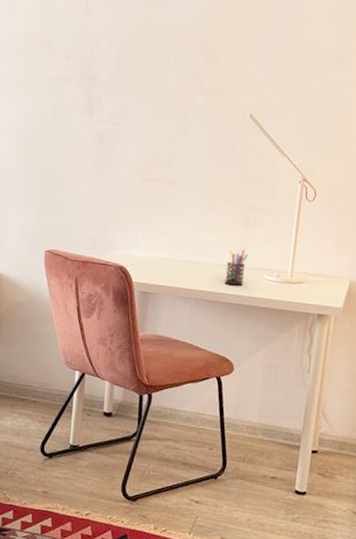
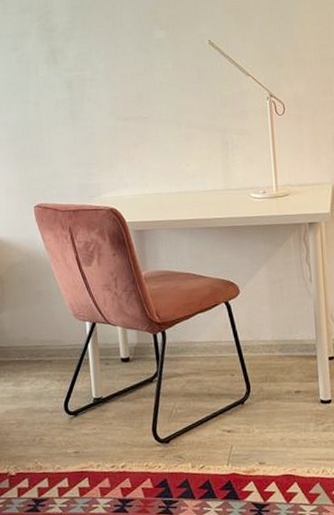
pen holder: present [224,249,248,286] -> none [213,172,233,209]

